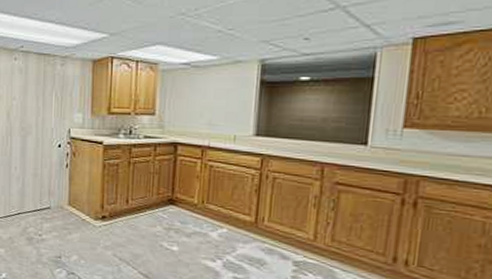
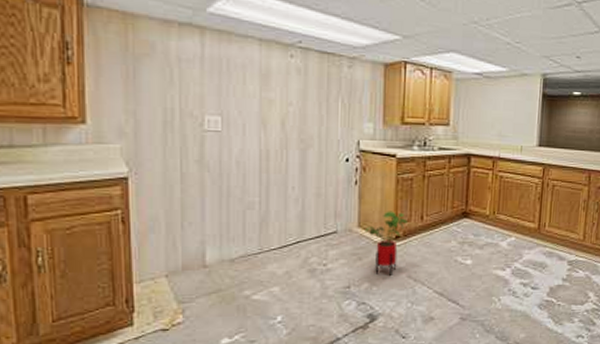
house plant: none [74,193,113,252] -> present [365,211,407,275]

